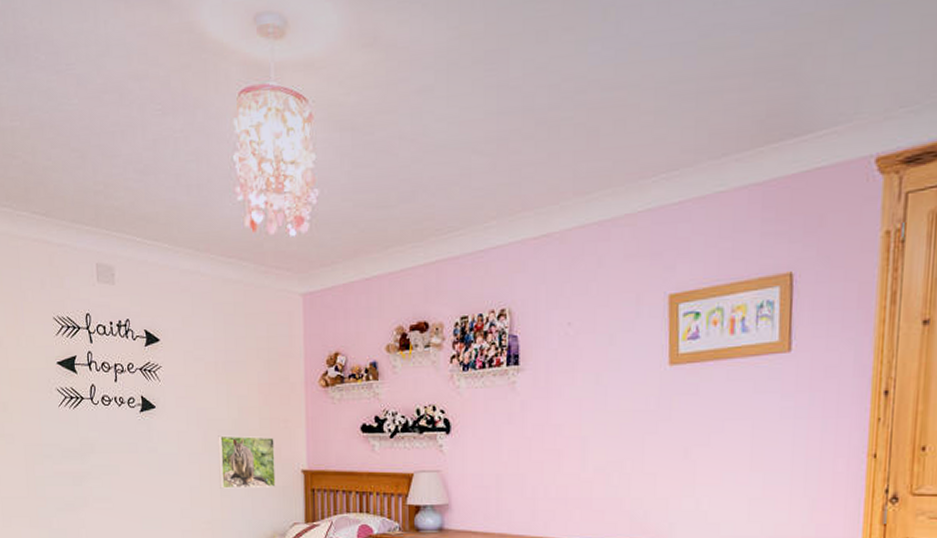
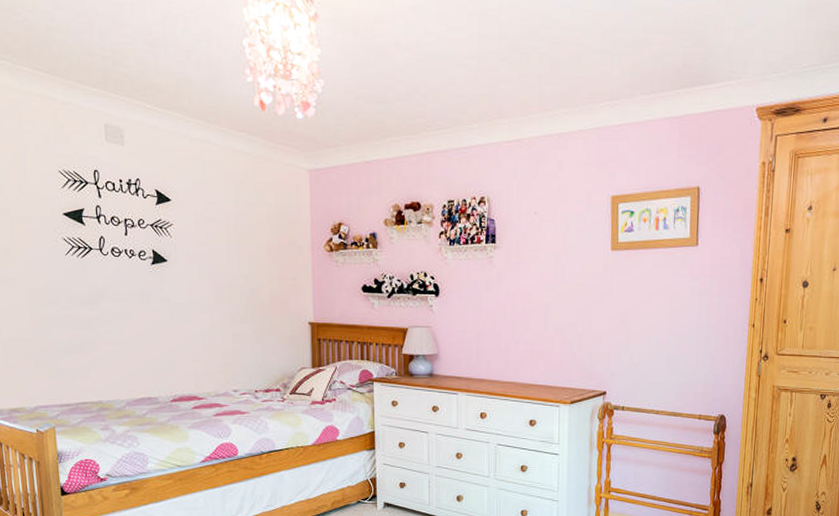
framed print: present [218,435,276,489] -> none [229,289,285,337]

